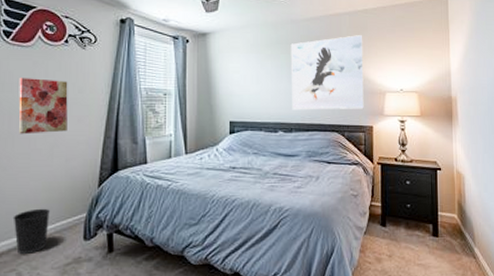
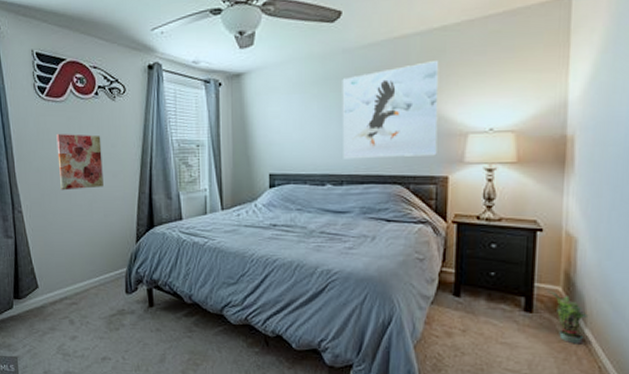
wastebasket: present [13,208,50,254] -> none [62,262,94,303]
potted plant: none [447,217,477,261] -> present [546,290,589,344]

